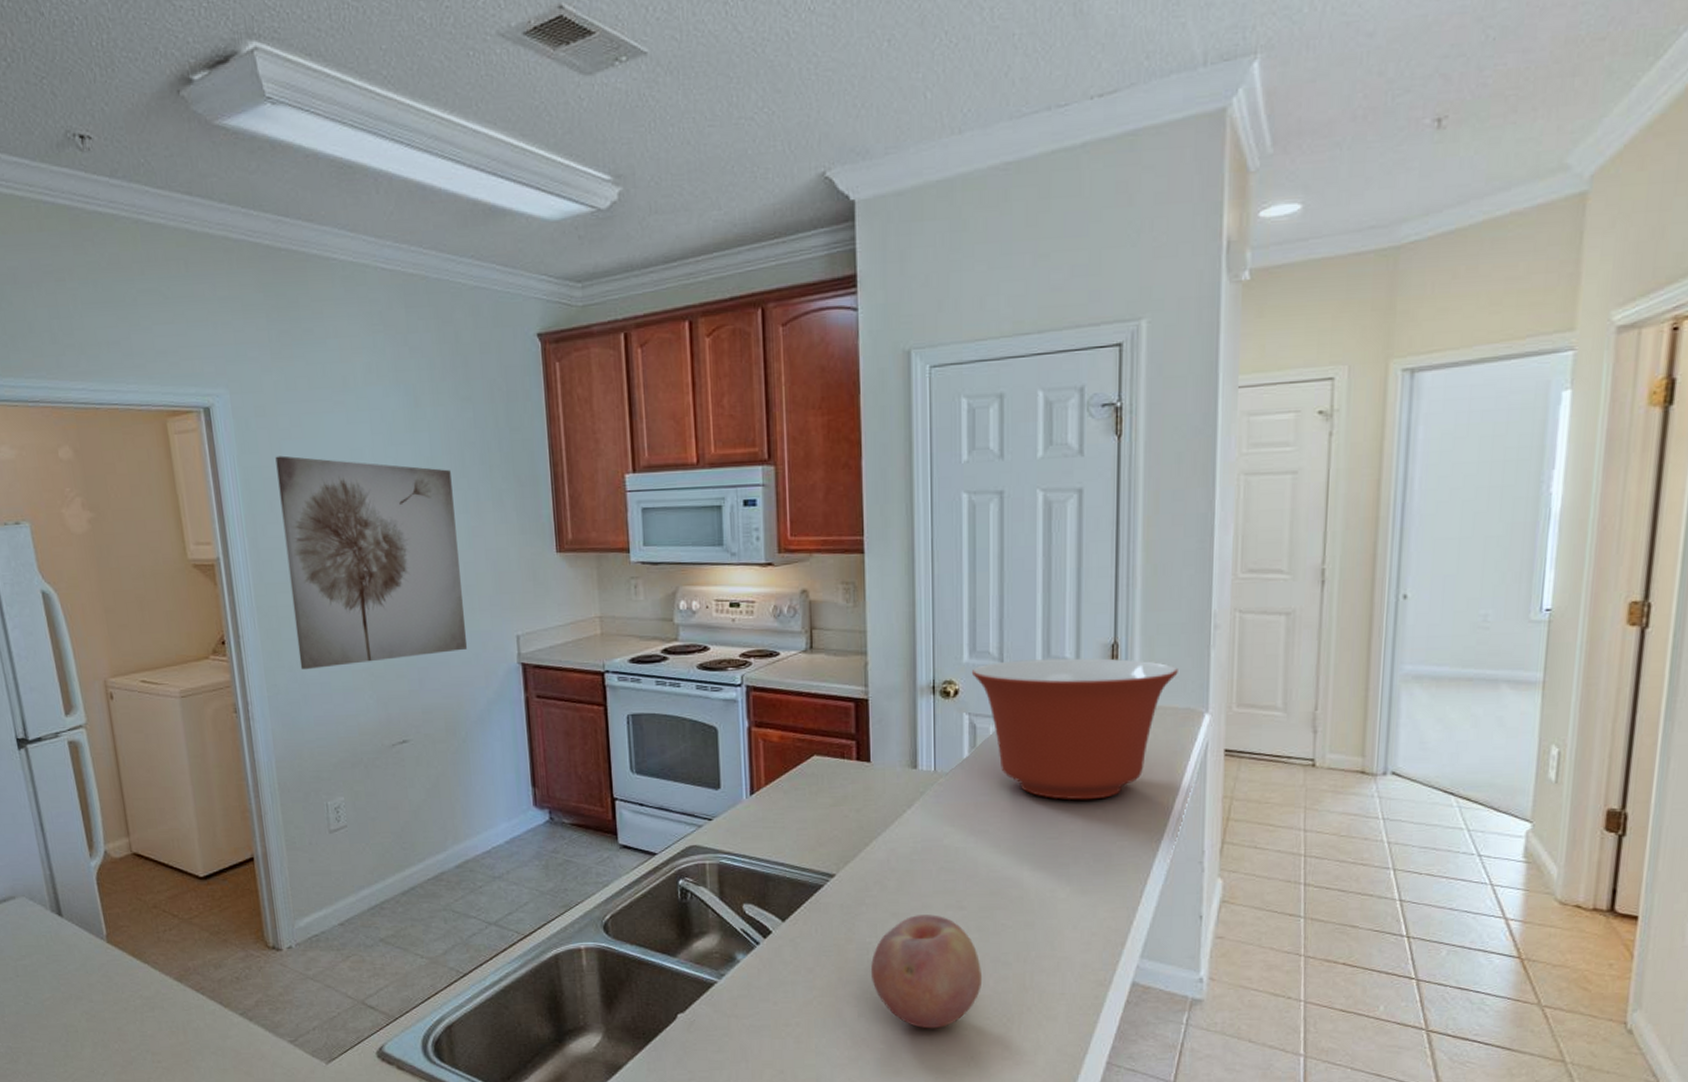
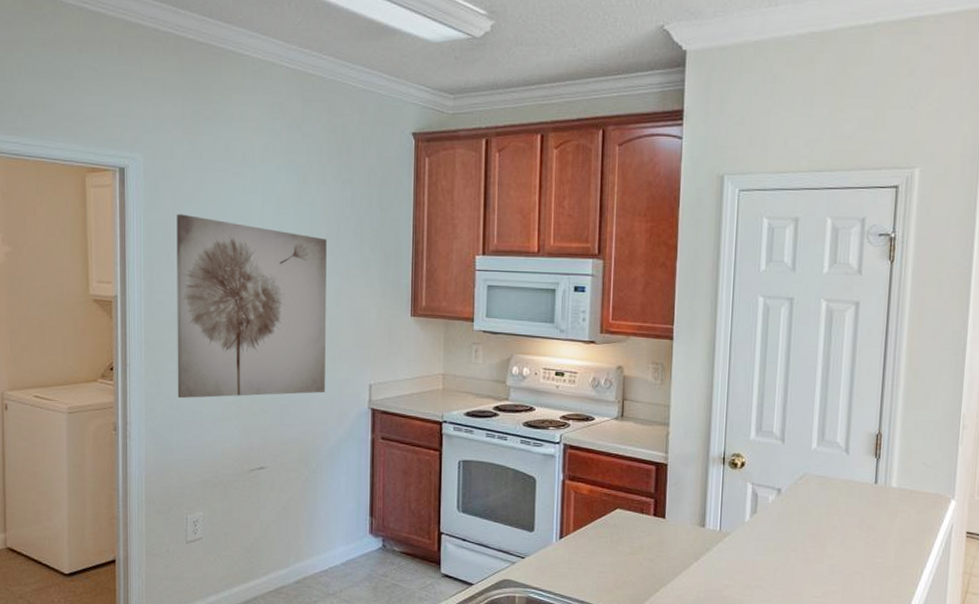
mixing bowl: present [971,658,1178,800] -> none [756,441,931,566]

